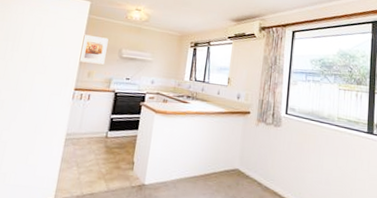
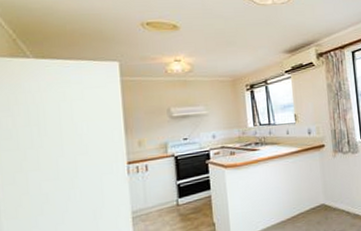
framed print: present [79,34,109,65] -> none [120,99,154,132]

